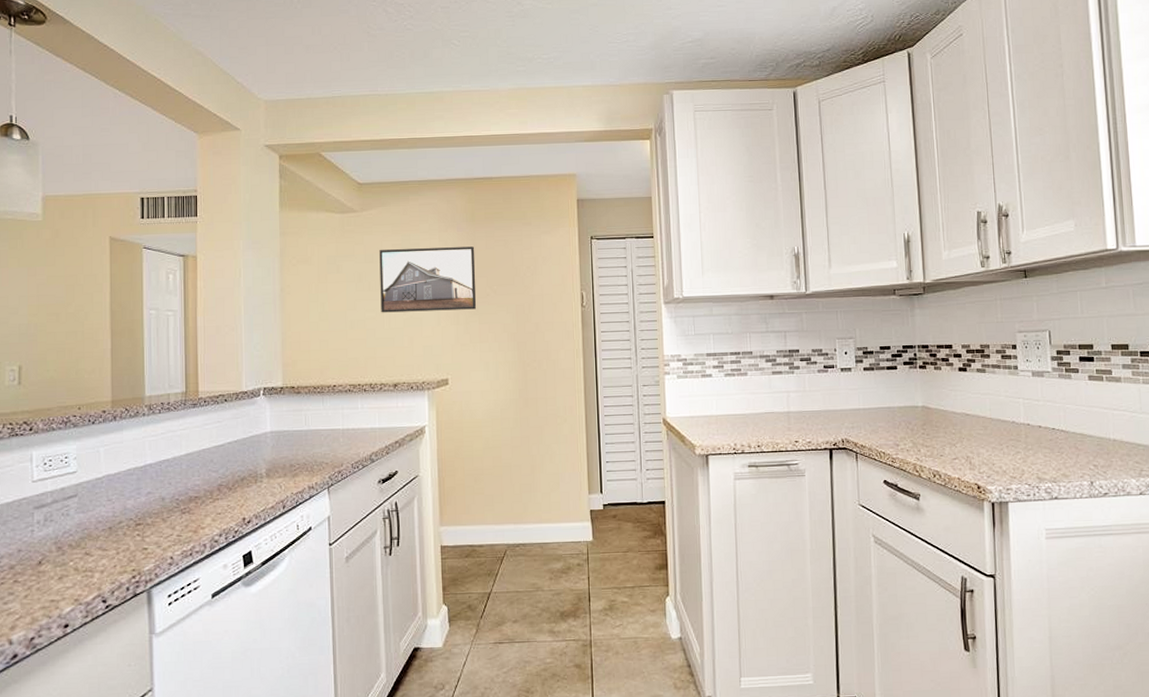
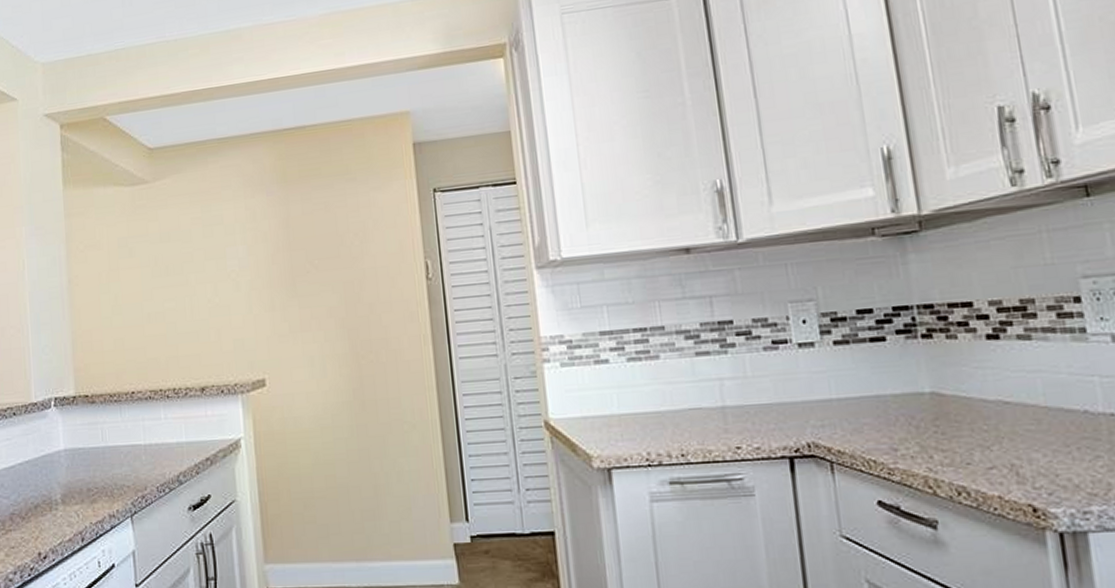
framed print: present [379,246,476,313] -> none [176,213,294,302]

